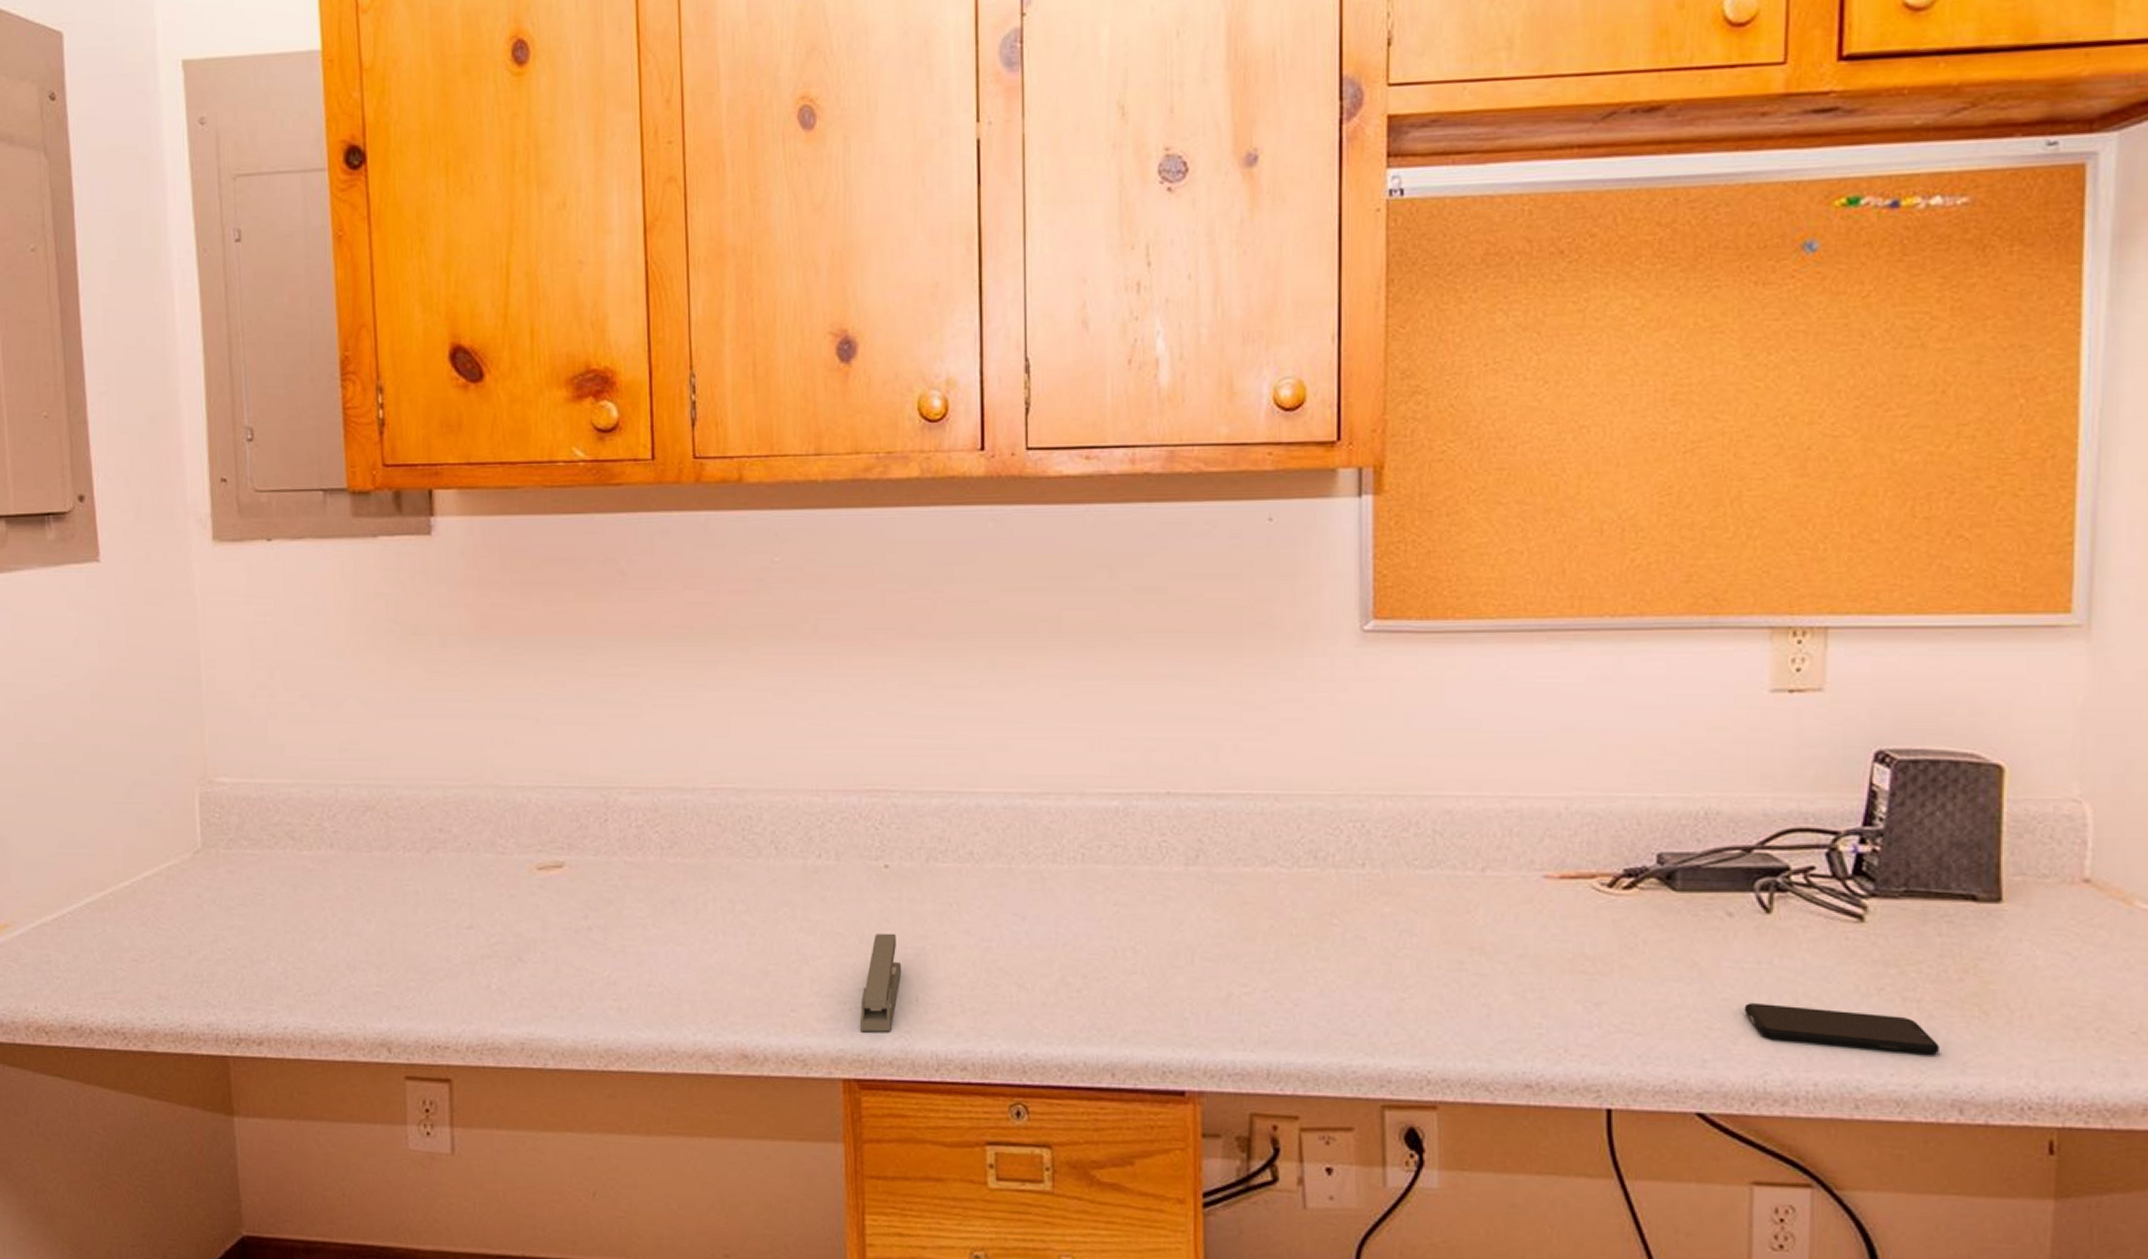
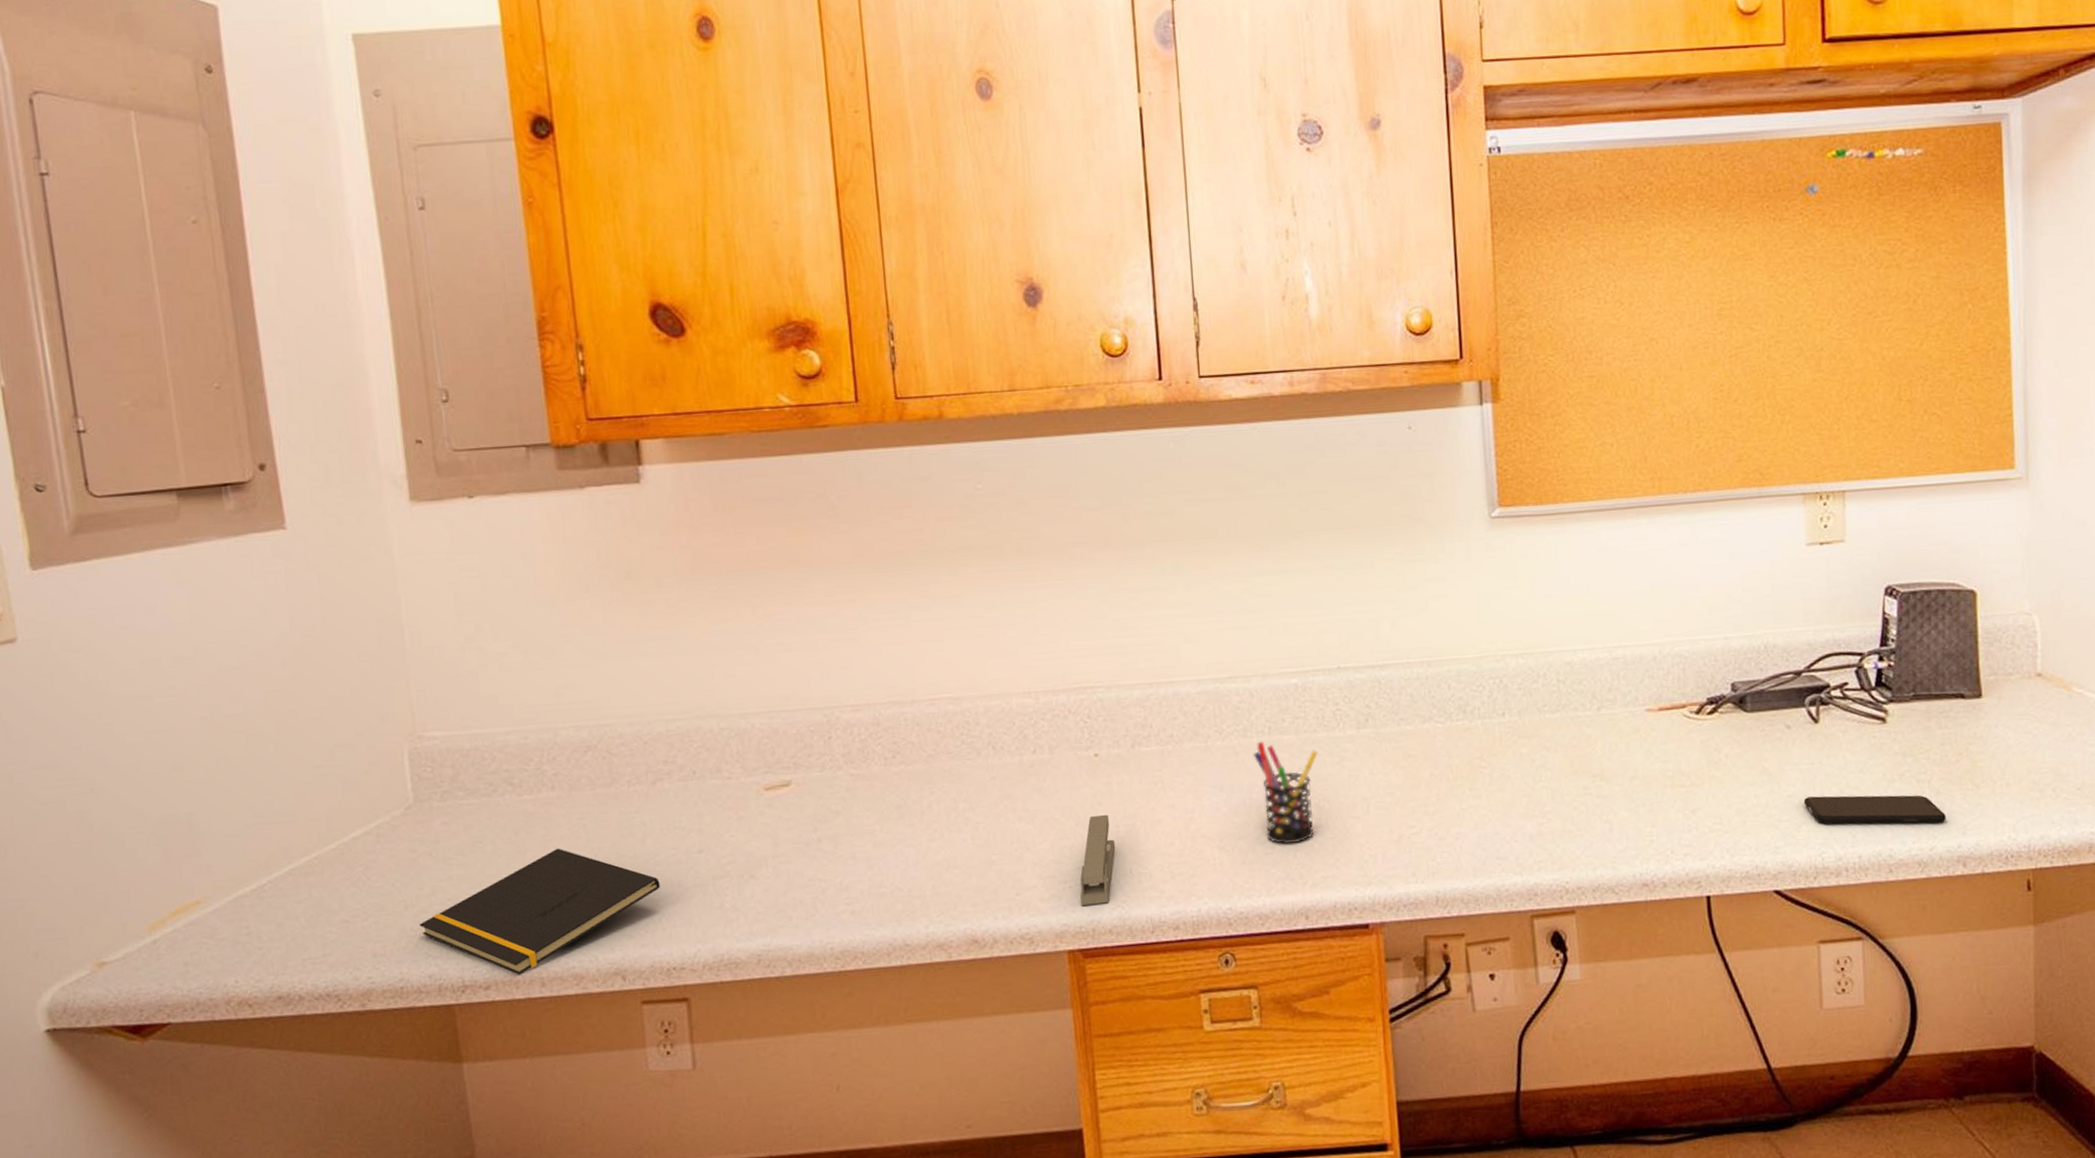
notepad: none [200,908,429,1034] -> present [419,848,660,975]
pen holder: none [1063,868,1138,988] -> present [1254,741,1318,844]

